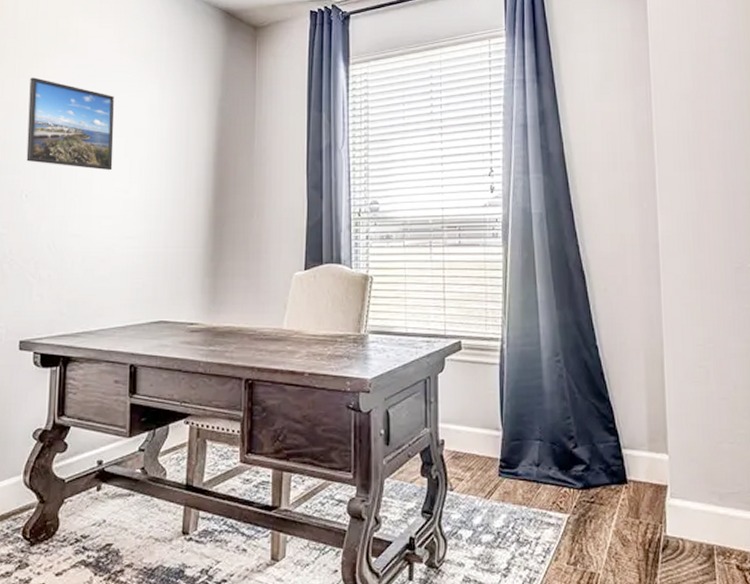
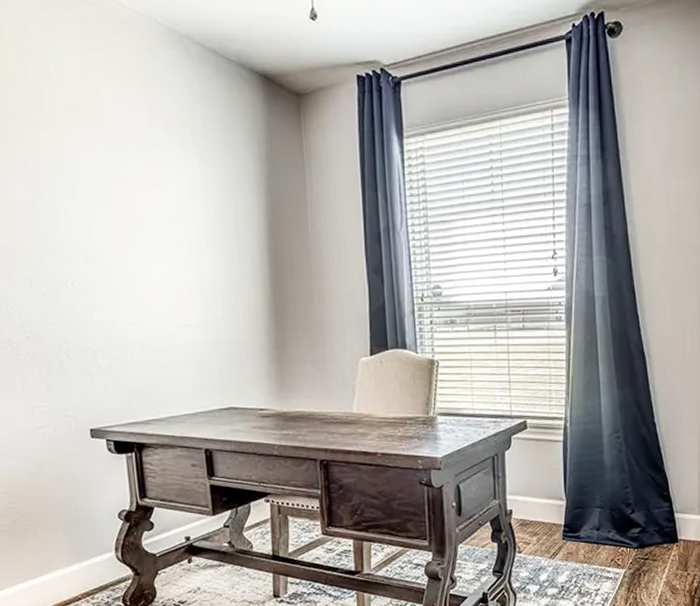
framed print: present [26,77,114,171] -> none [54,152,160,256]

